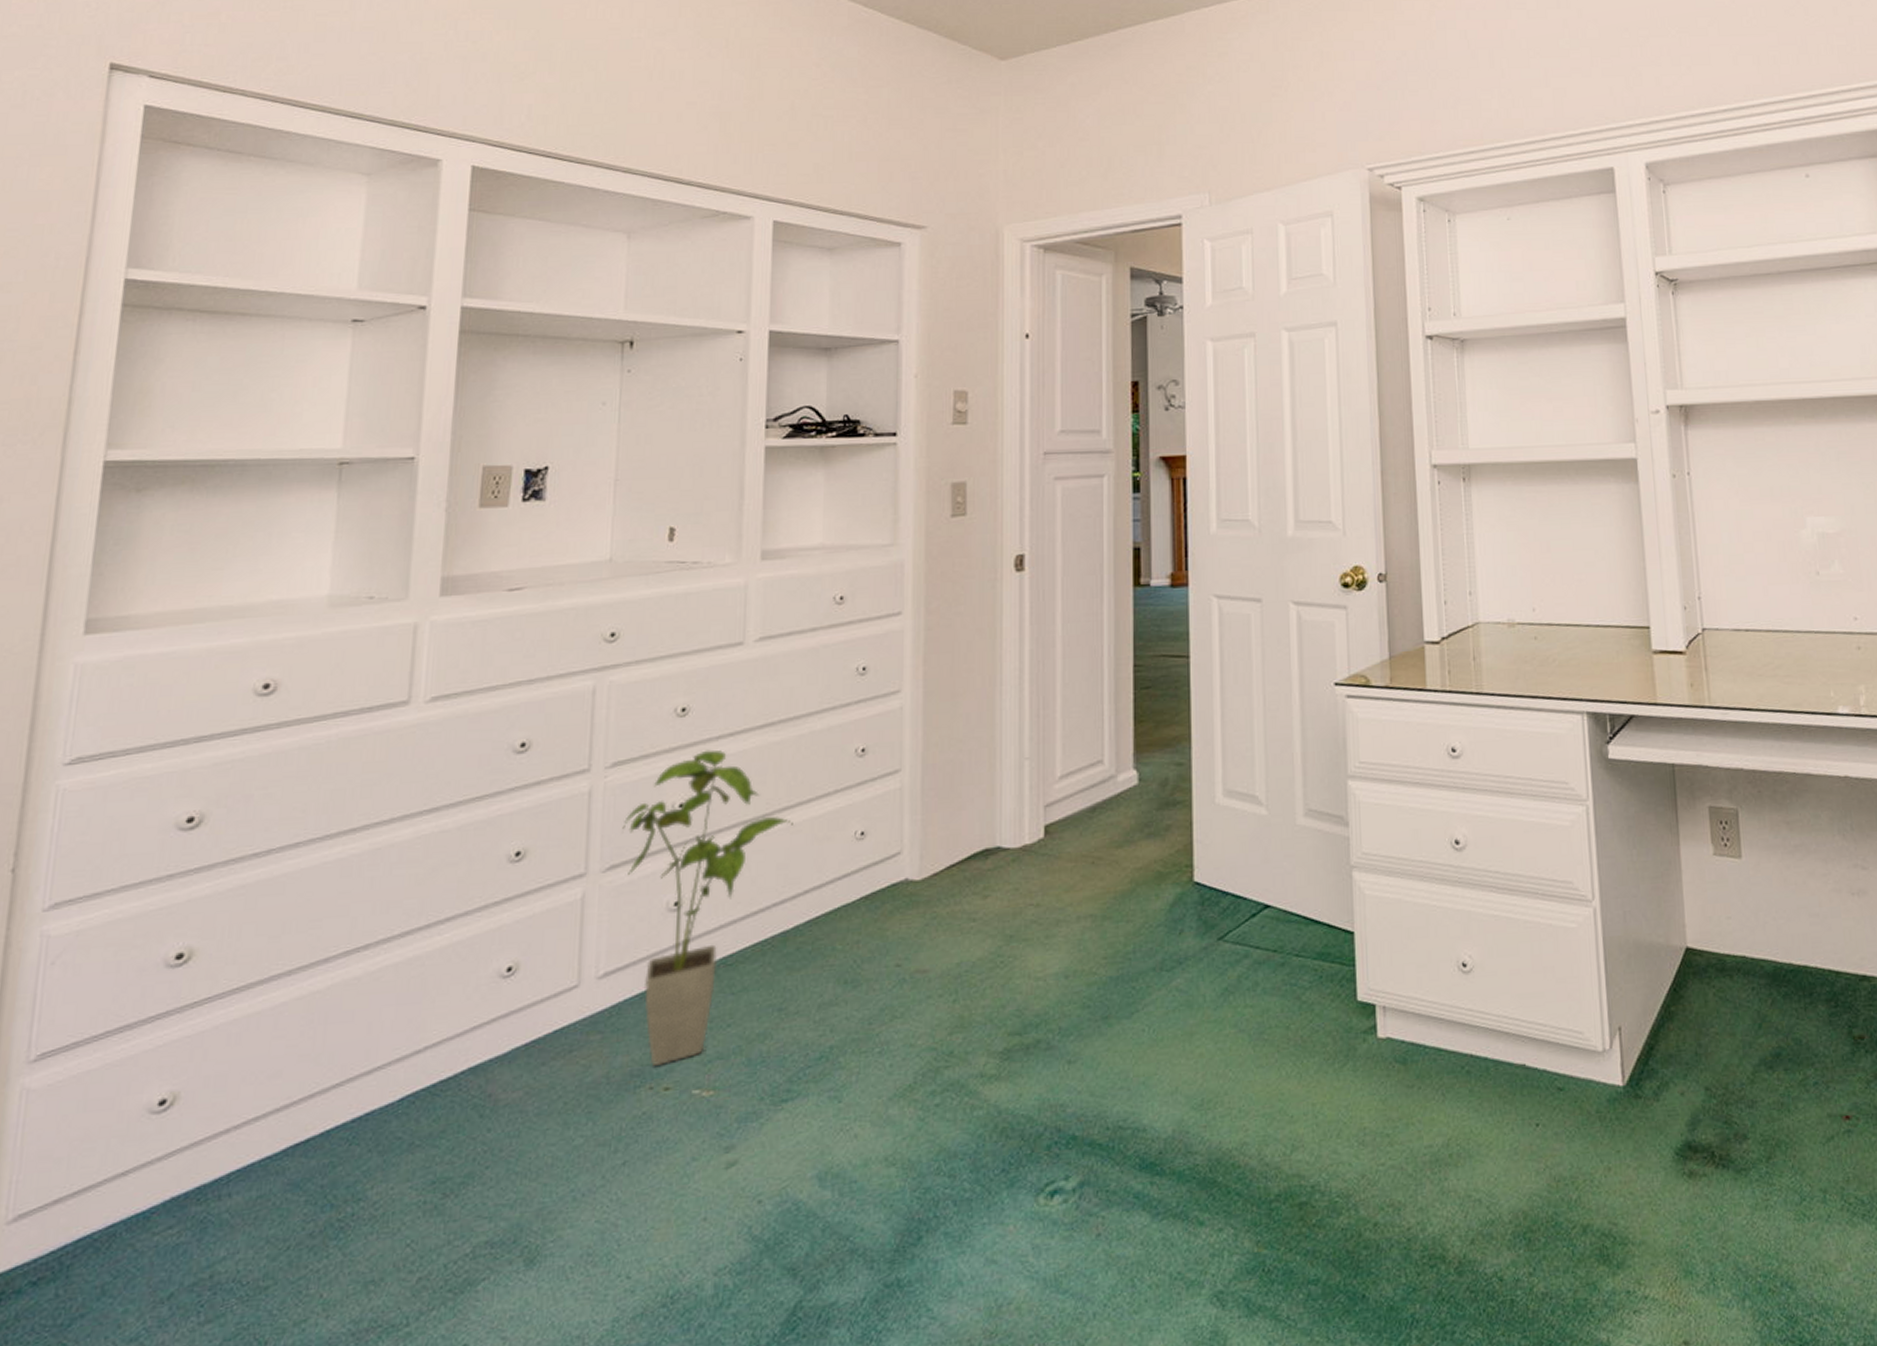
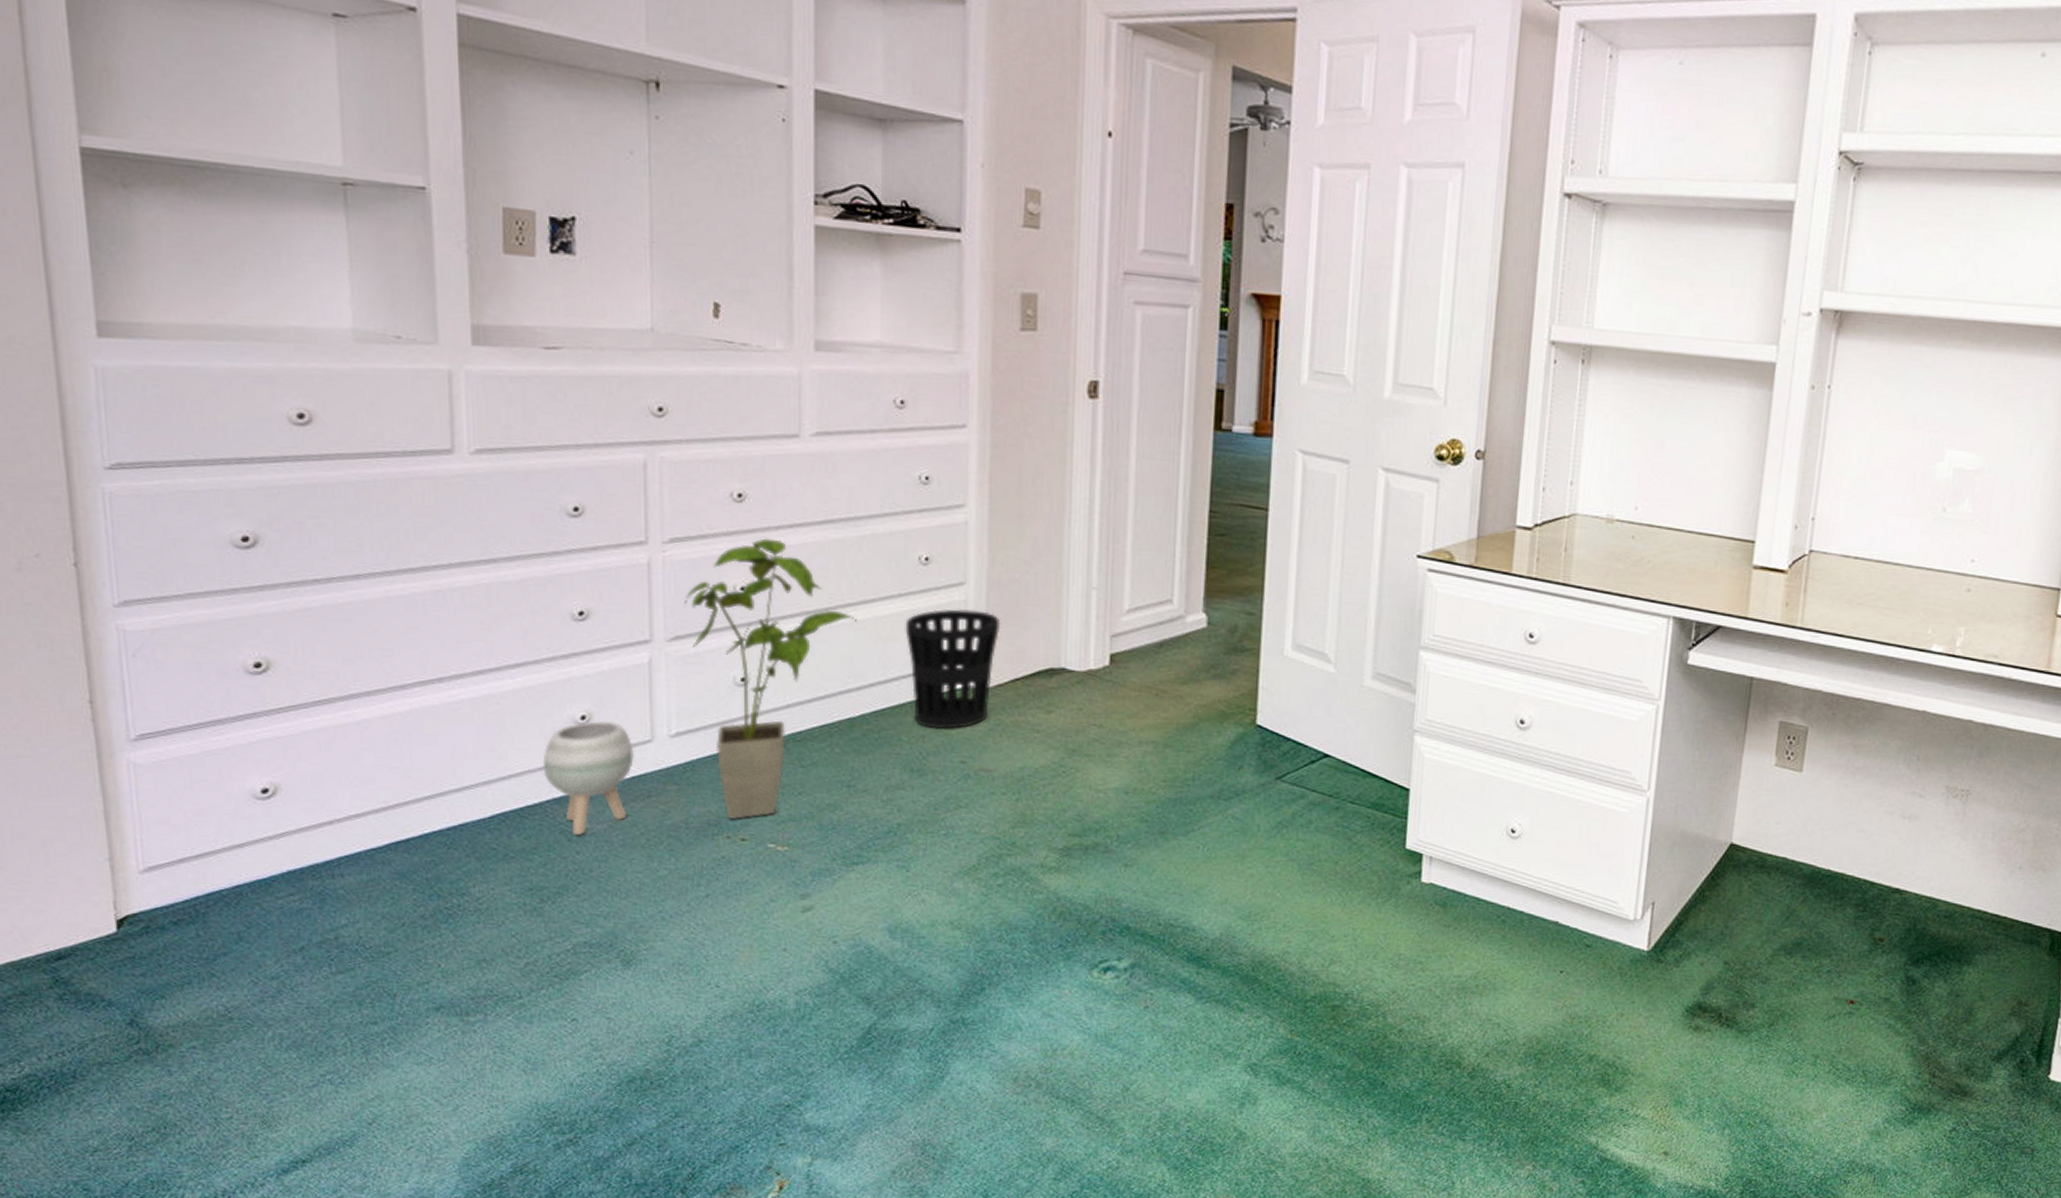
planter: none [461,969,559,1110] -> present [542,721,634,836]
wastebasket: none [841,796,936,932] -> present [905,609,1001,730]

